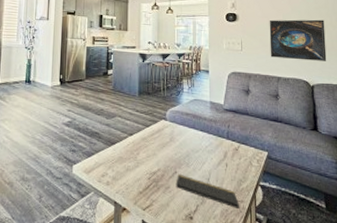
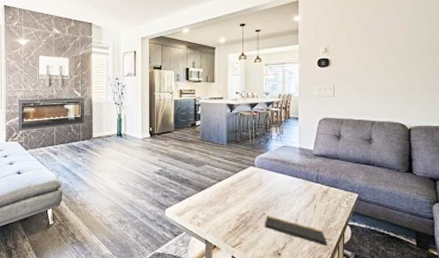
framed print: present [269,19,327,61] -> none [364,60,428,103]

